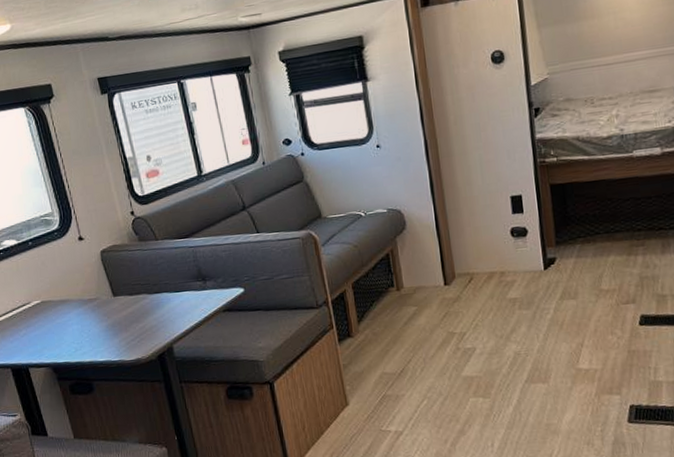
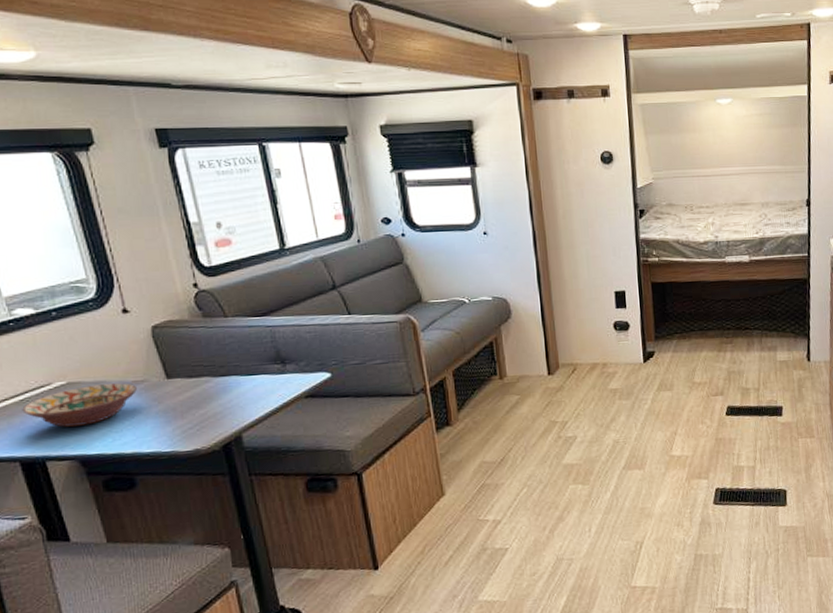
decorative bowl: none [11,301,91,339] -> present [22,383,137,427]

